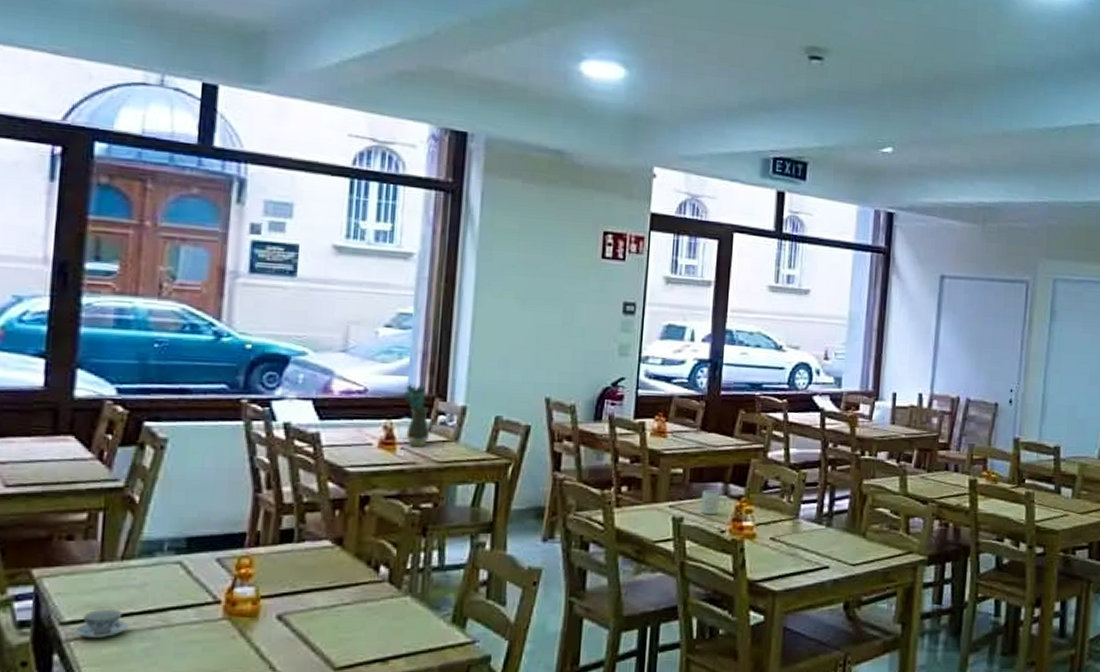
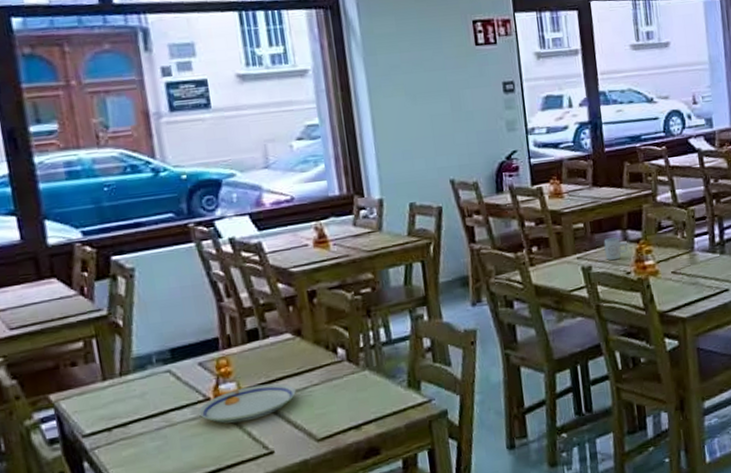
teacup: present [74,608,129,639] -> none [96,417,140,446]
plate: none [204,594,322,635] -> present [199,383,296,424]
vase: present [404,382,430,447] -> none [326,186,357,242]

